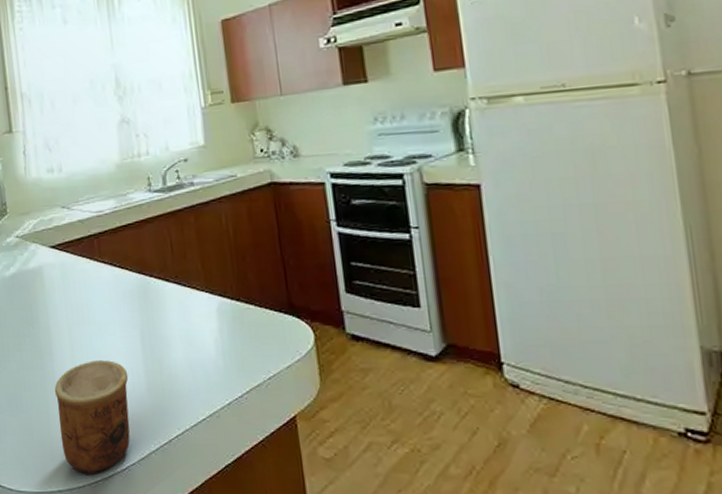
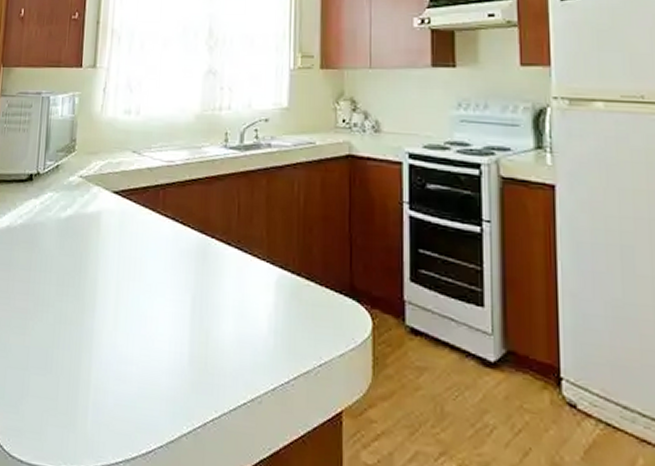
cup: present [55,360,130,476] -> none [86,322,172,455]

